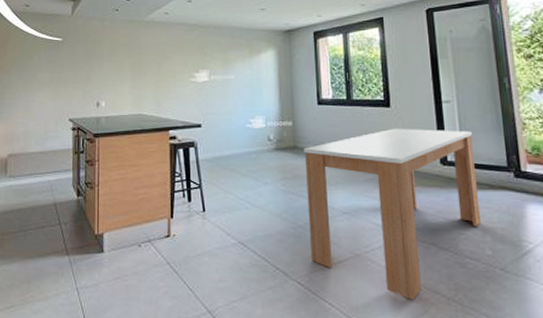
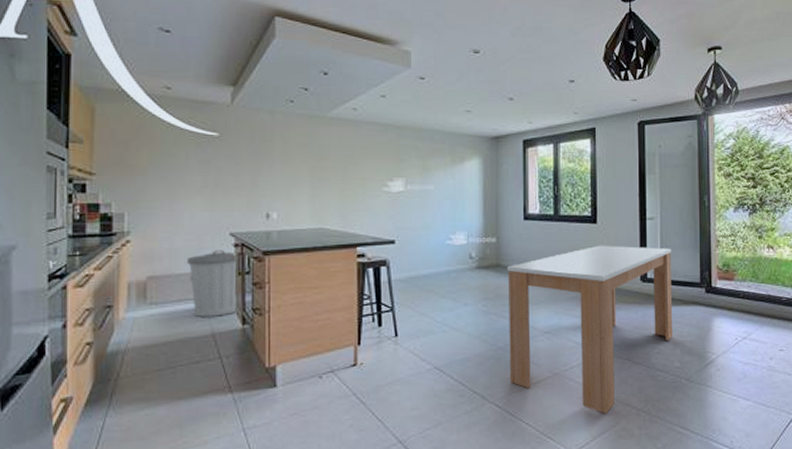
trash can: none [37,133,73,189] -> present [187,250,237,317]

